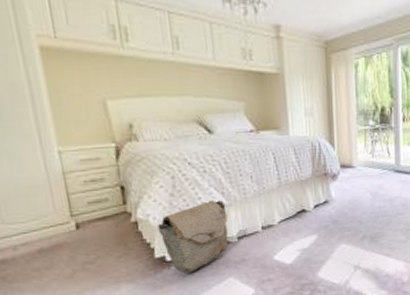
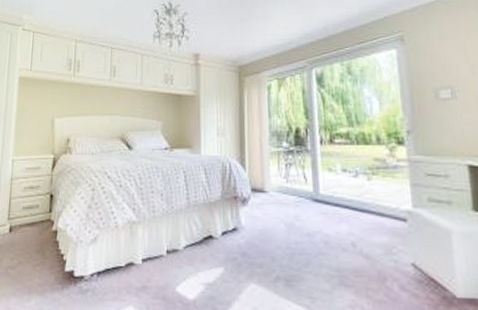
bag: present [157,199,229,274] -> none [72,215,135,294]

